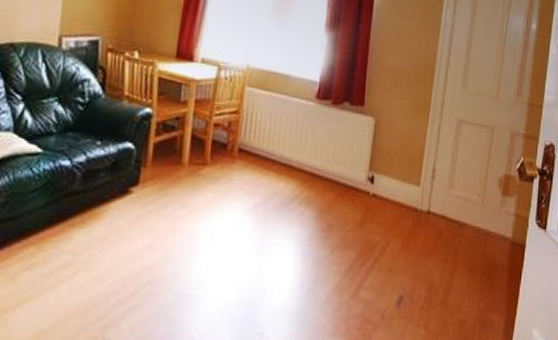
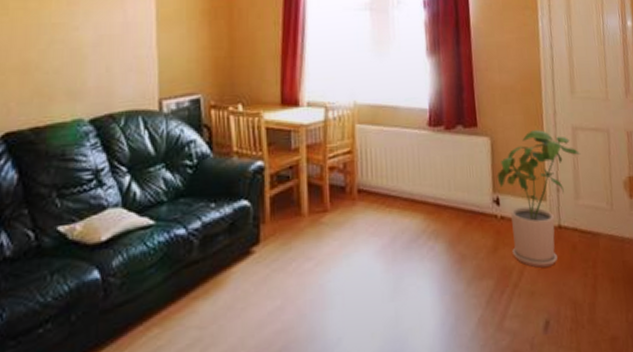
house plant: none [375,117,462,247] -> present [497,130,581,268]

